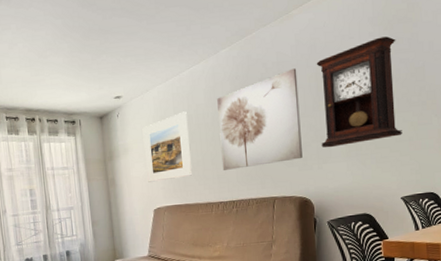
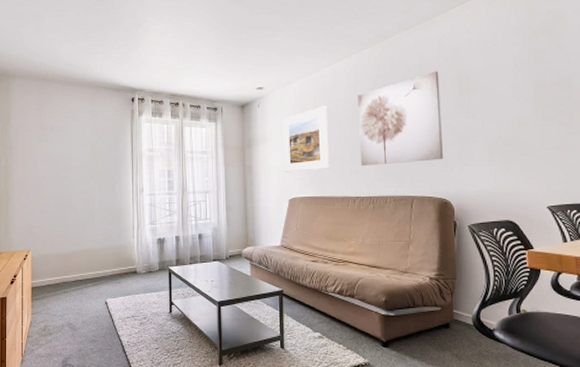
pendulum clock: present [316,36,402,148] -> none [458,46,548,151]

